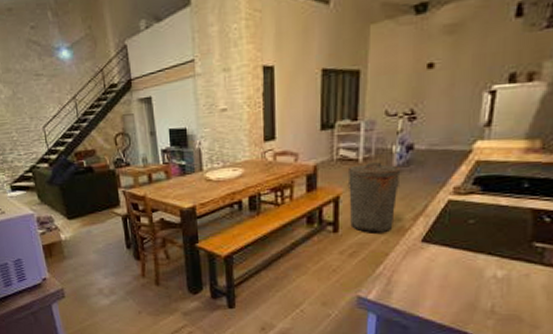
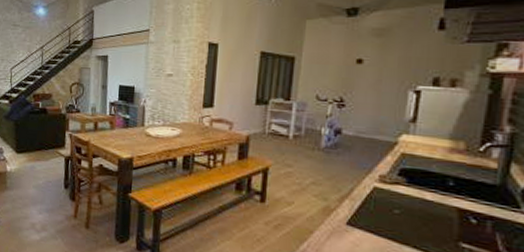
trash can: present [347,162,401,233] -> none [276,140,329,210]

